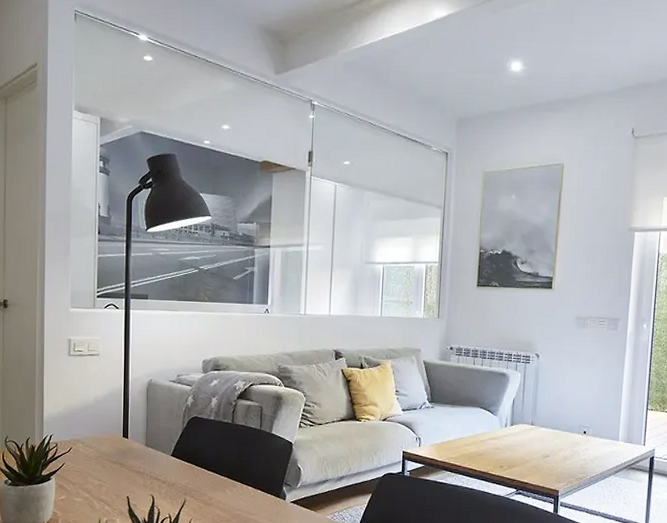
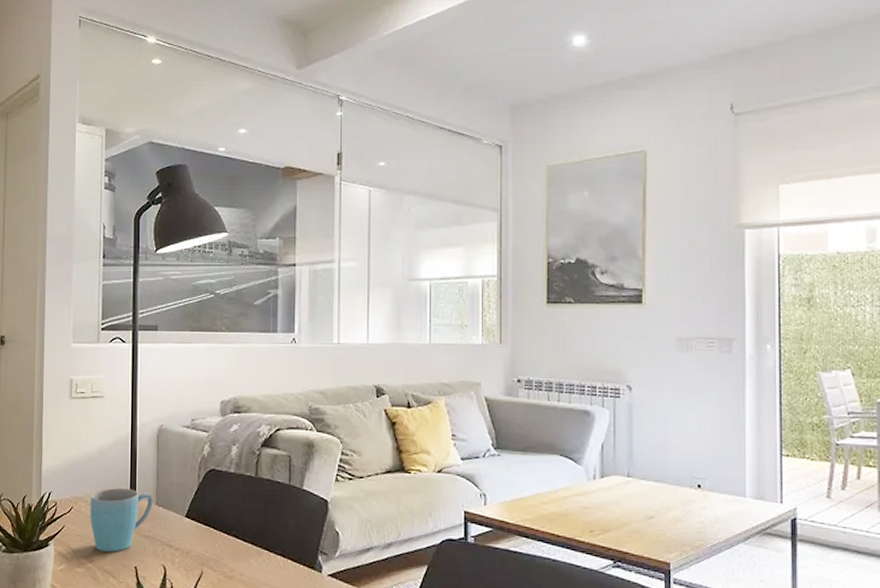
mug: none [87,432,144,485] -> present [90,488,154,552]

